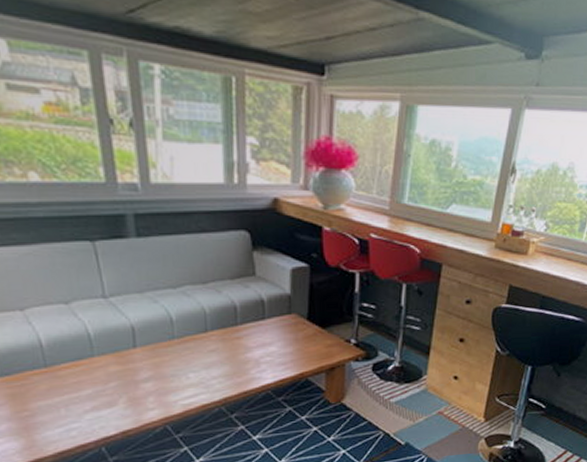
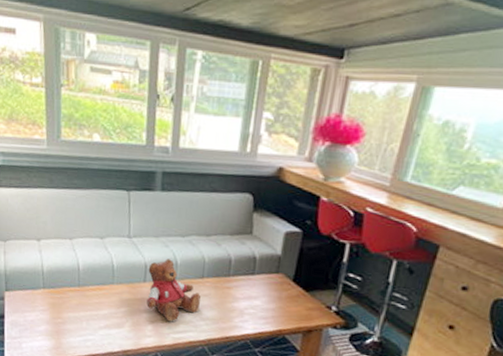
teddy bear: none [136,316,209,388] -> present [146,259,202,322]

